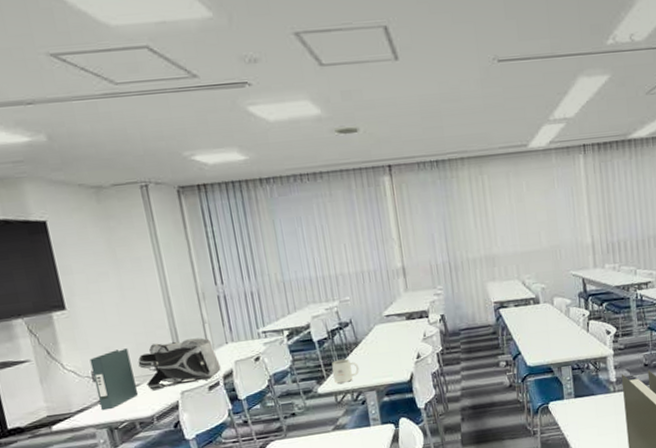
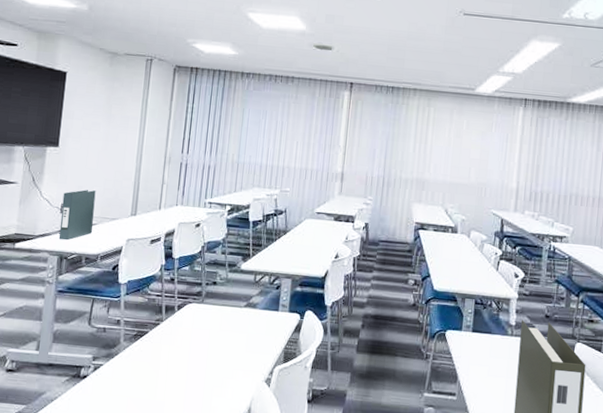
backpack: present [138,337,221,391] -> none [100,191,166,234]
mug: present [331,358,360,384] -> none [257,242,282,265]

